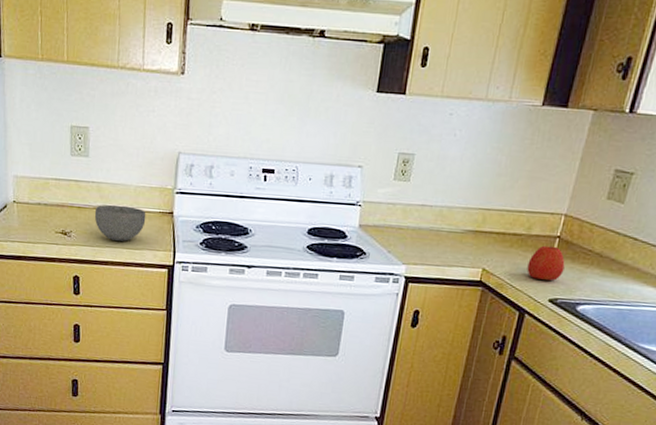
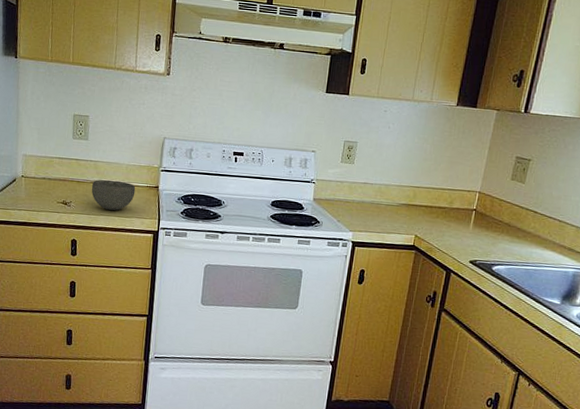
apple: present [527,245,565,281] -> none [451,216,481,245]

